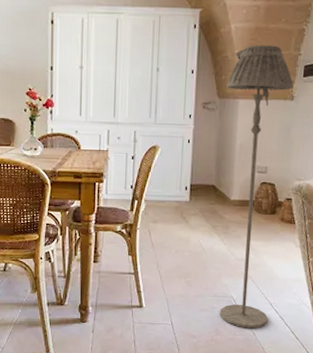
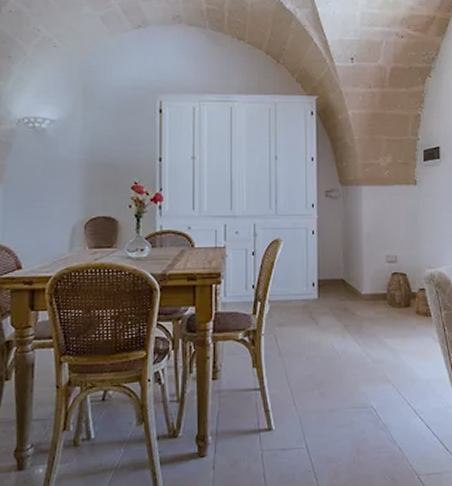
floor lamp: present [220,45,294,329] -> none [348,130,415,444]

